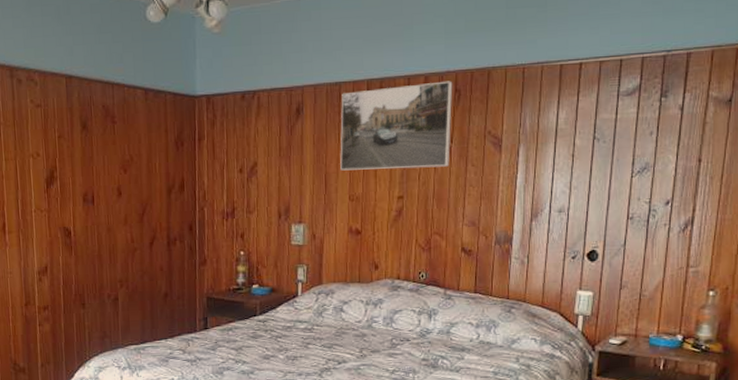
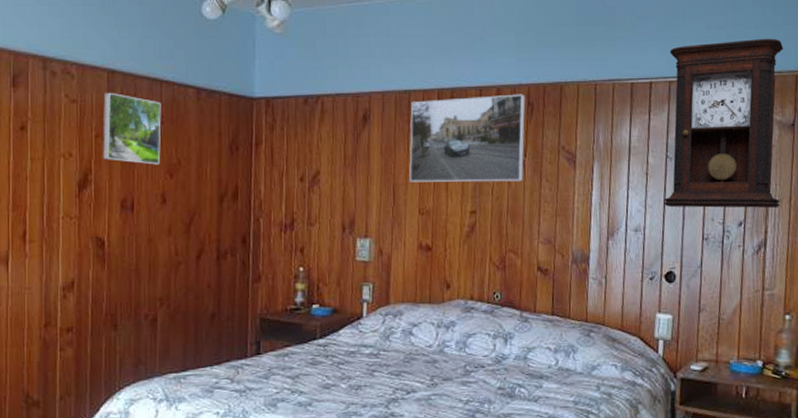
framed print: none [63,96,115,162] -> present [103,92,161,165]
pendulum clock: none [589,10,724,188] -> present [663,38,783,209]

